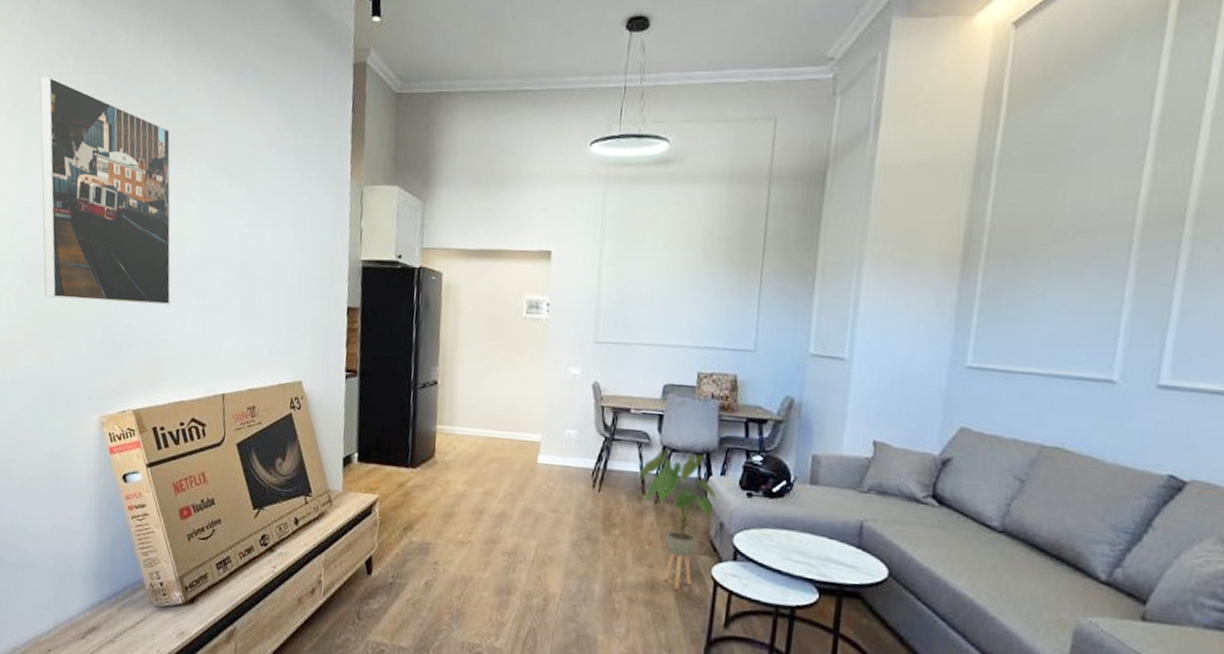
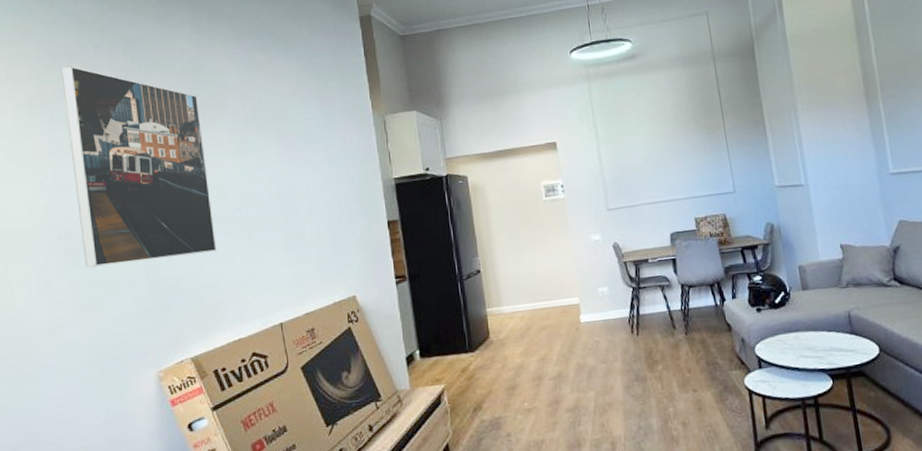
house plant: present [640,449,717,590] -> none [668,285,734,406]

